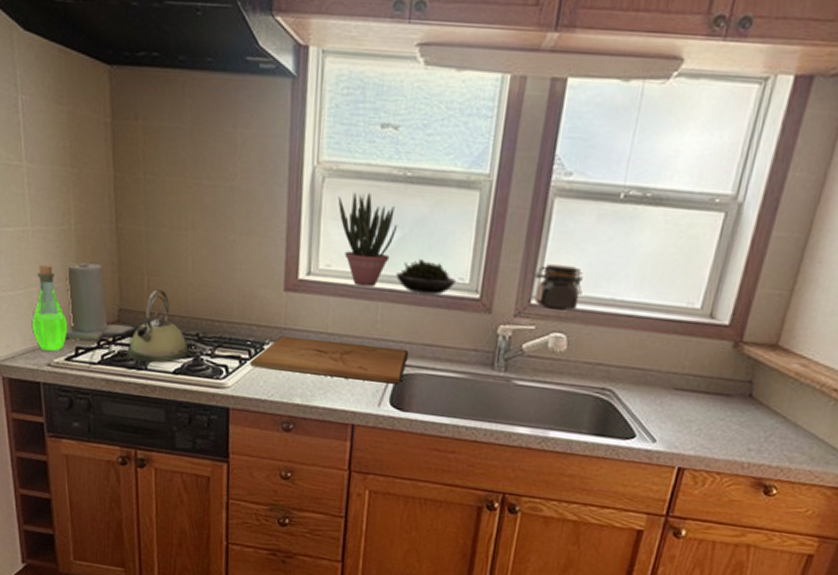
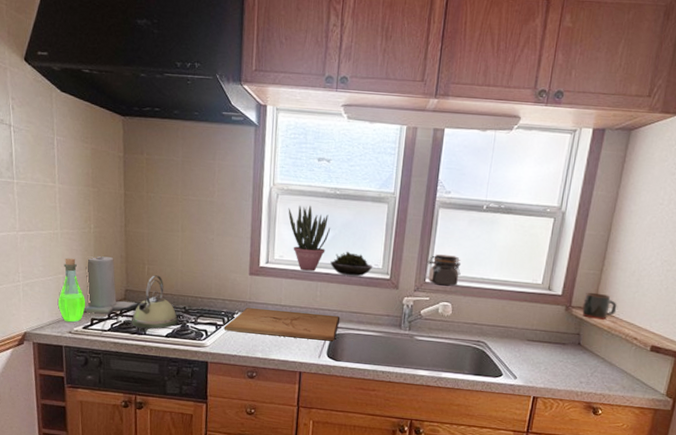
mug: none [757,321,812,362] -> present [582,292,617,320]

